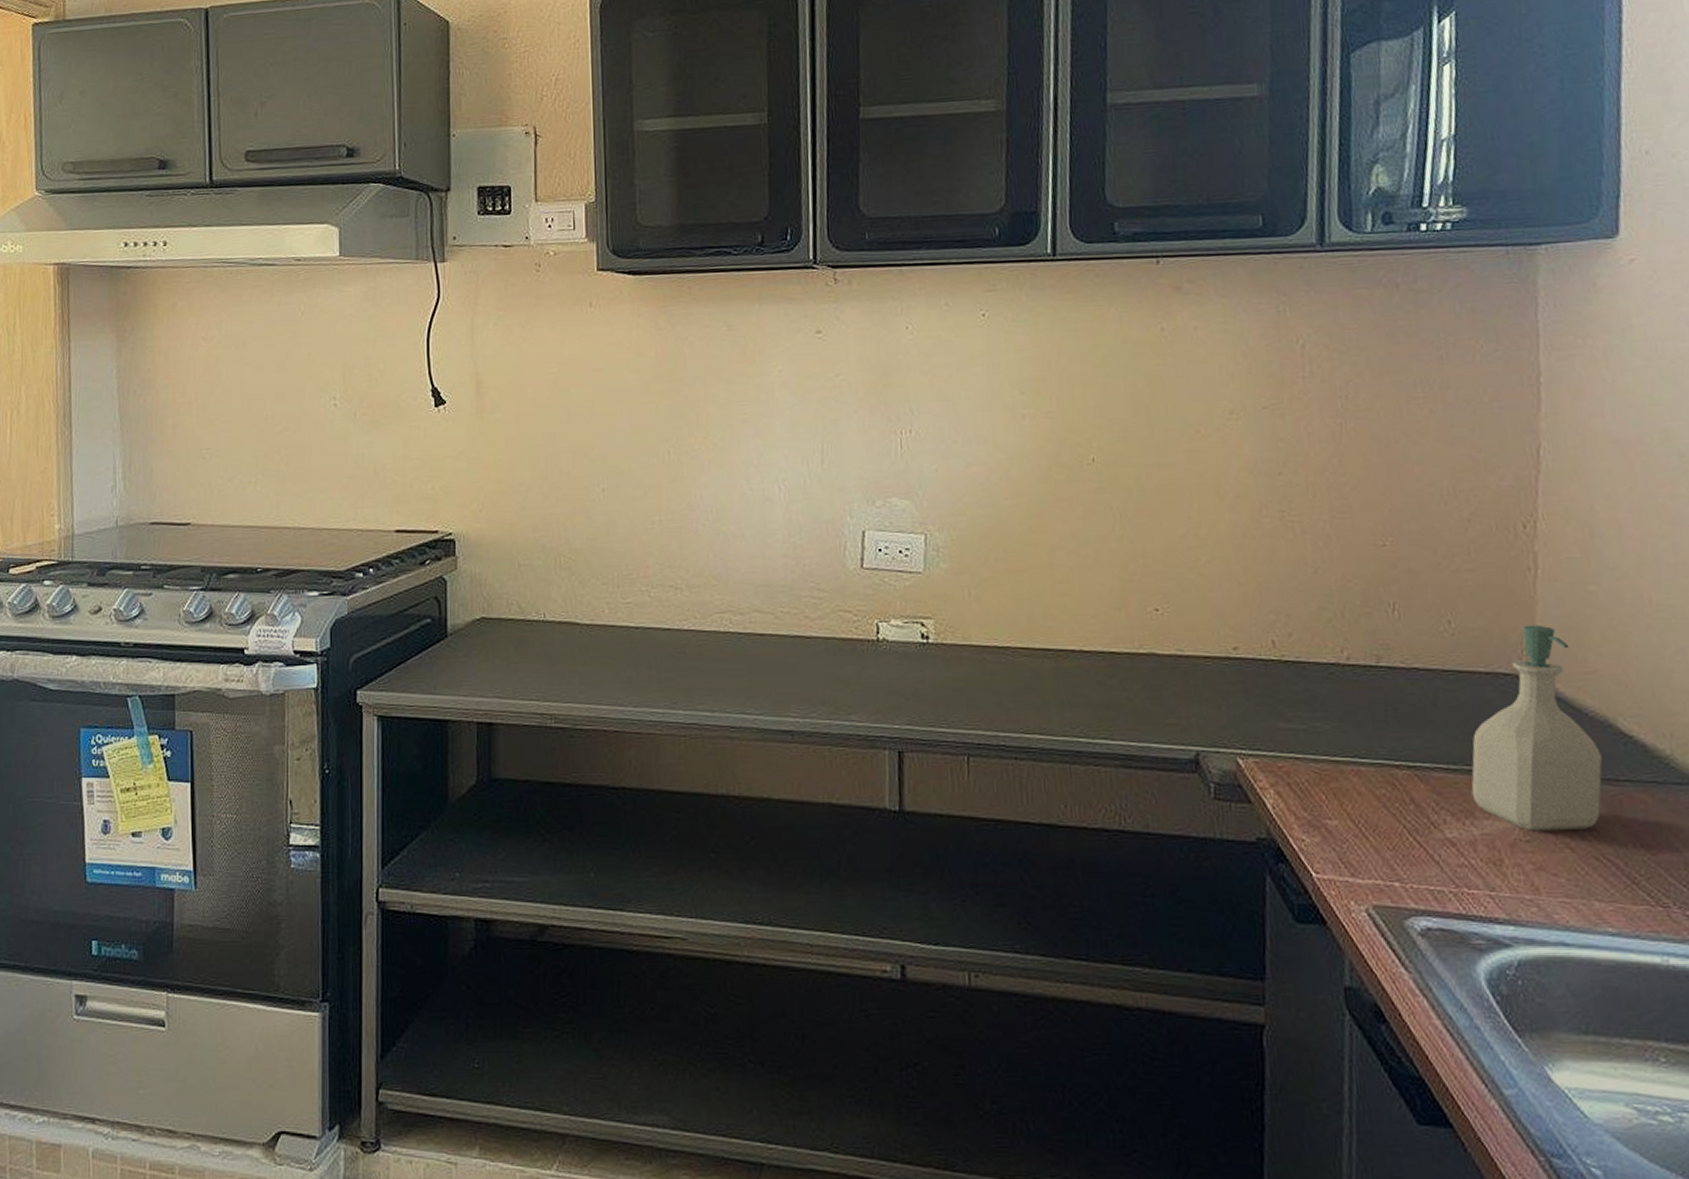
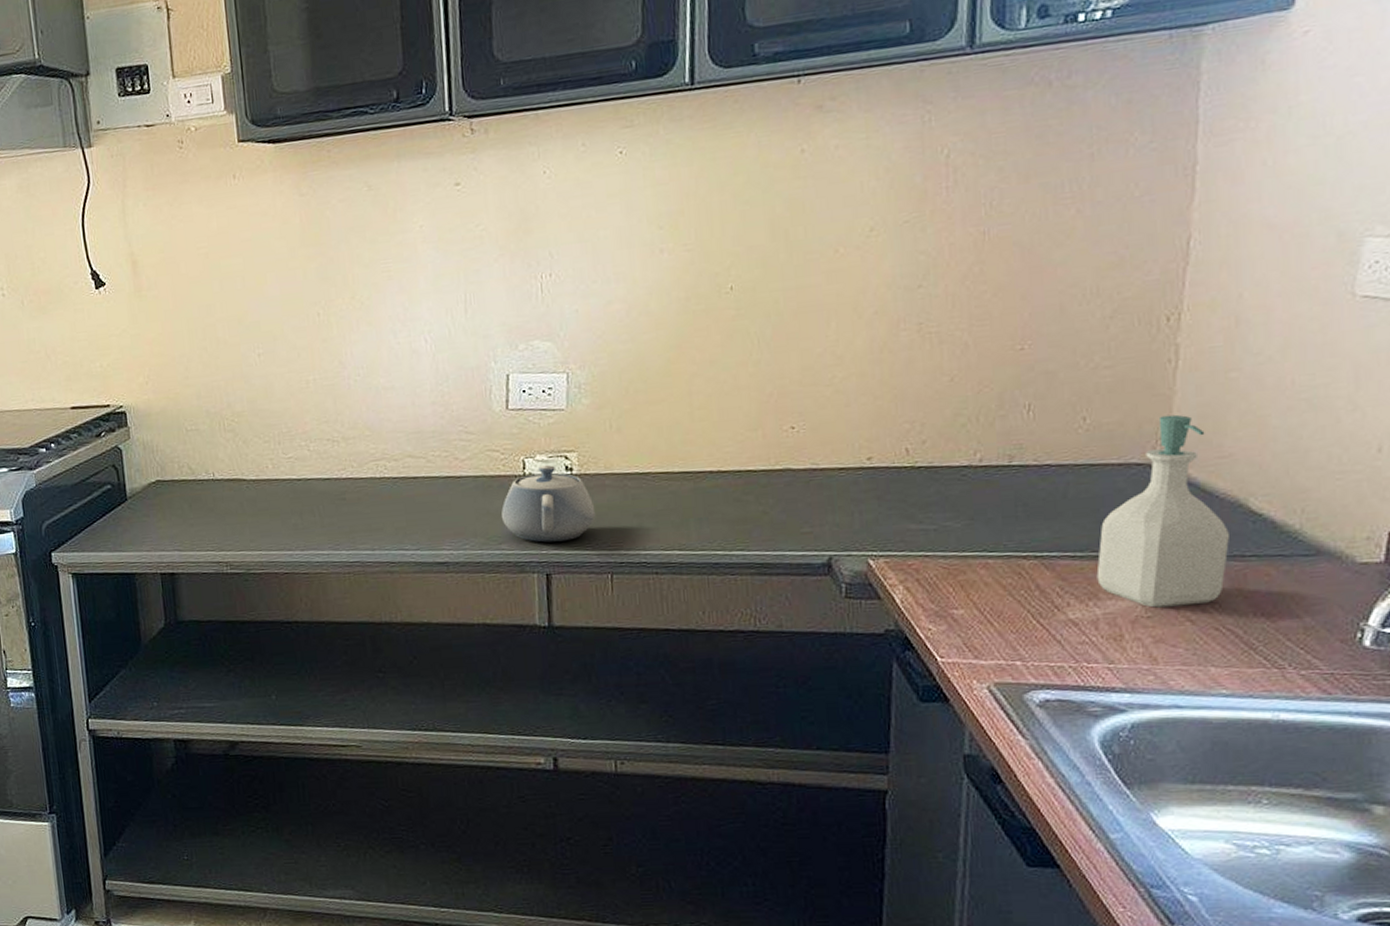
teapot: none [851,630,952,716] -> present [500,464,596,543]

